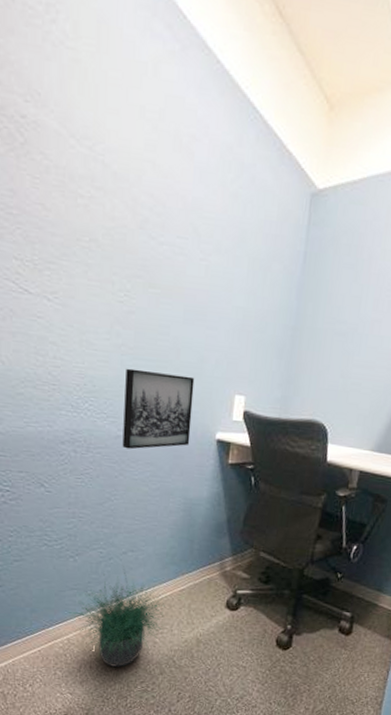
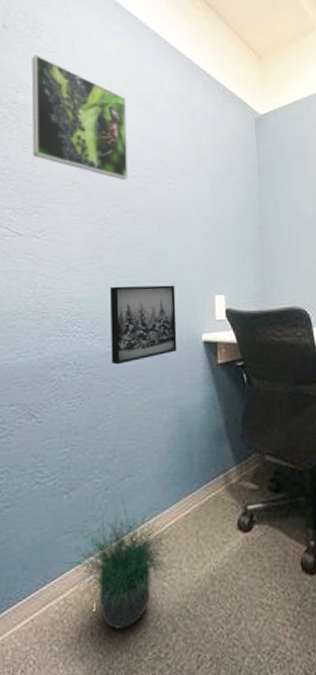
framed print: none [44,48,161,246] -> present [31,54,129,180]

